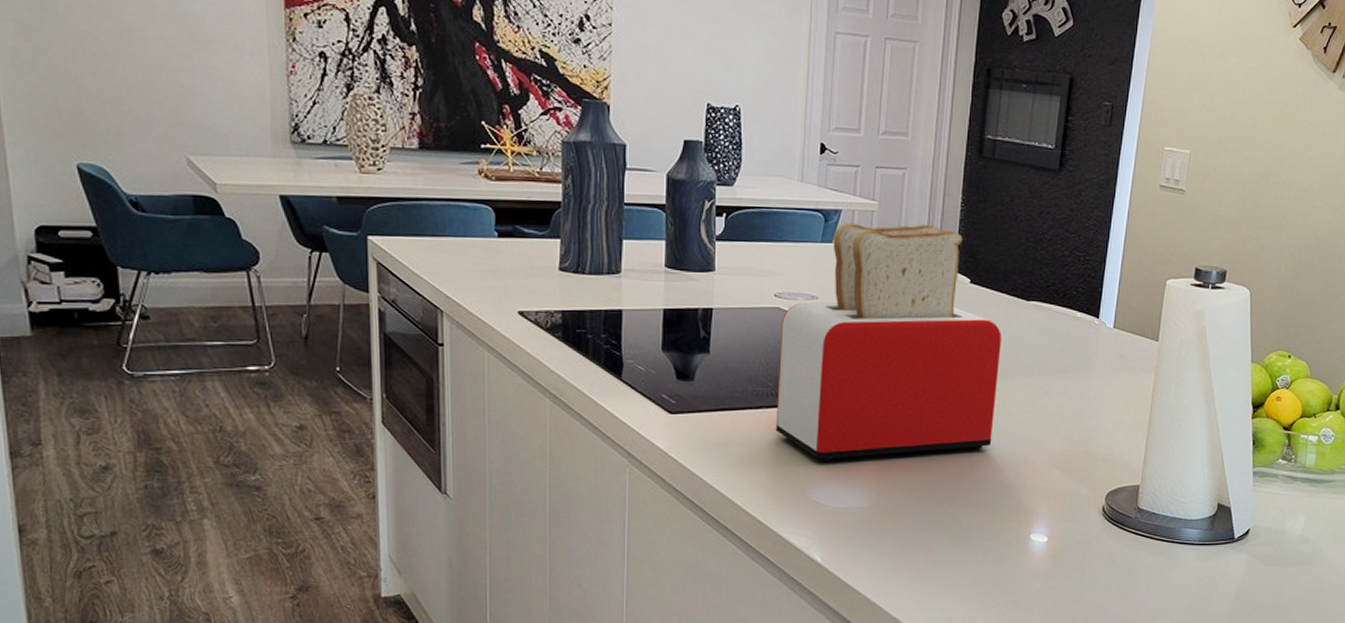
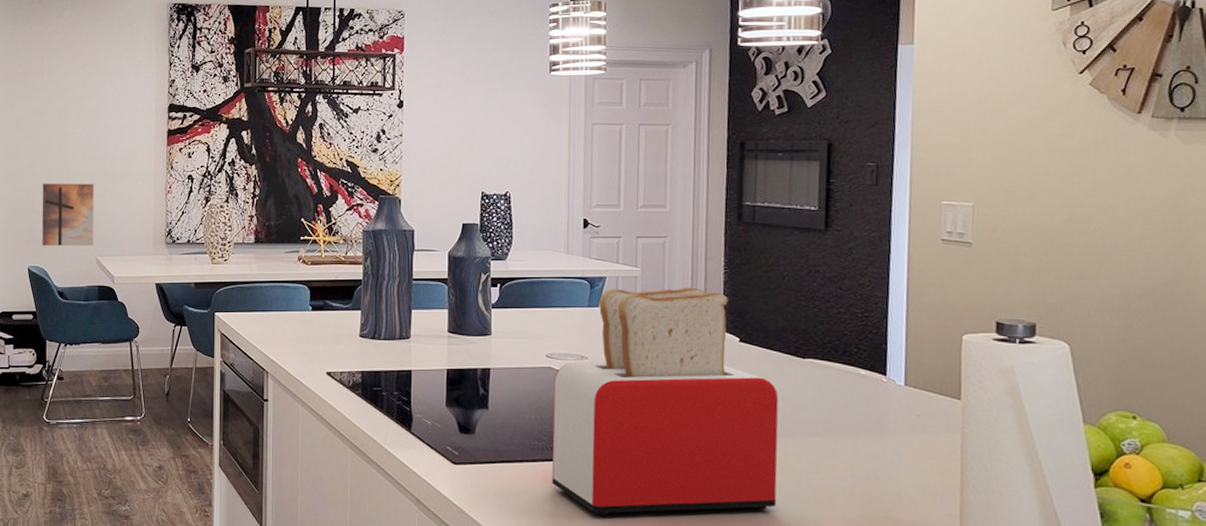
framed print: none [87,44,182,141] -> present [41,182,95,247]

